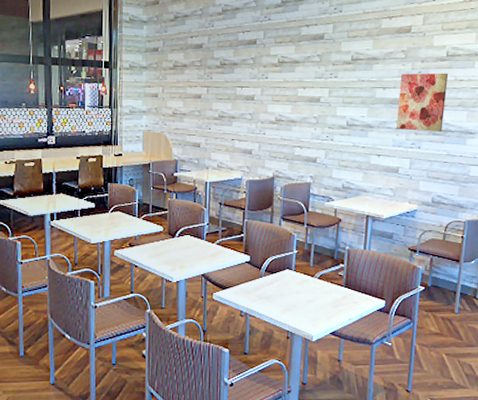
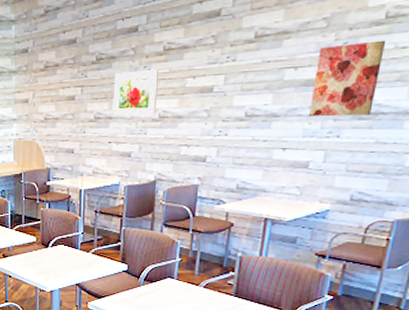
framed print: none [235,77,275,118] -> present [112,68,160,117]

